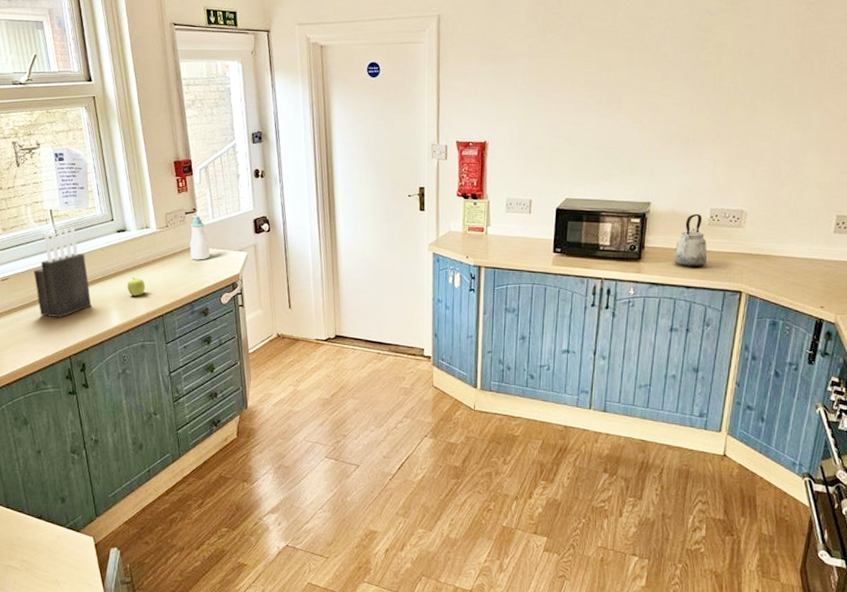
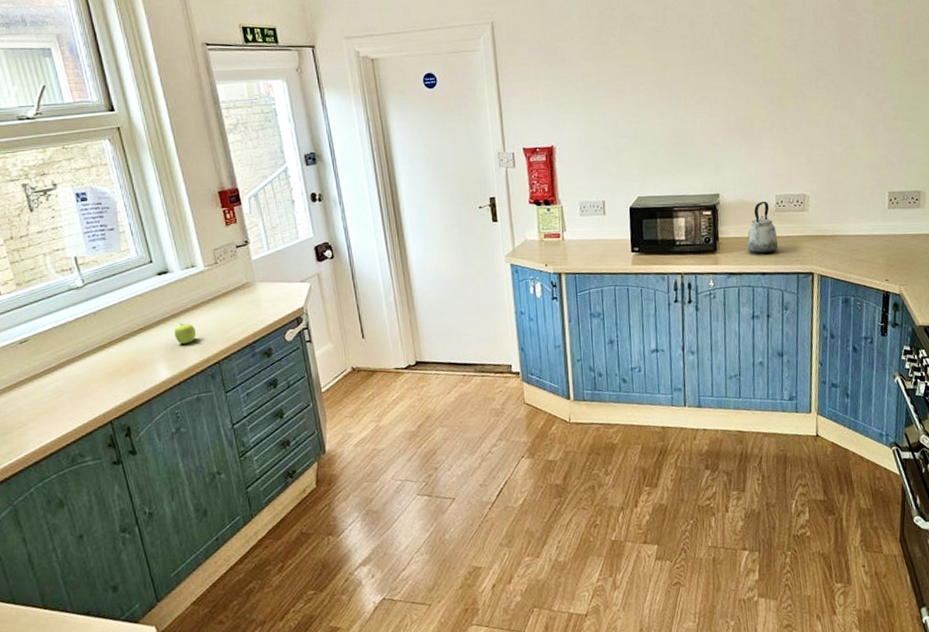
knife block: present [34,227,92,318] -> none [59,274,133,379]
soap bottle: present [190,215,210,260] -> none [243,247,269,297]

